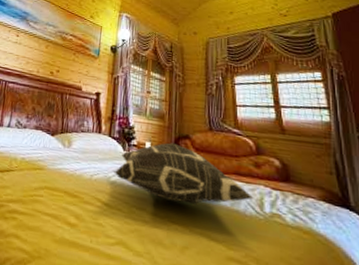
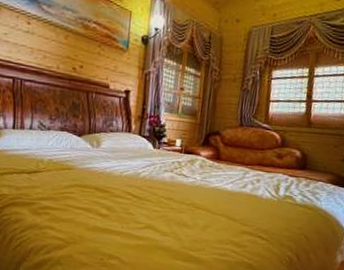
decorative pillow: present [114,142,254,204] -> none [143,139,272,192]

